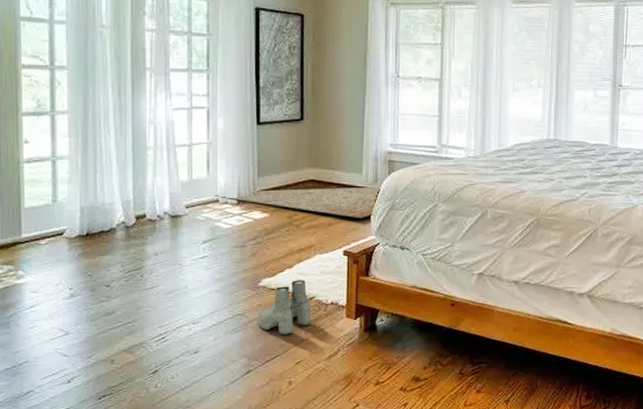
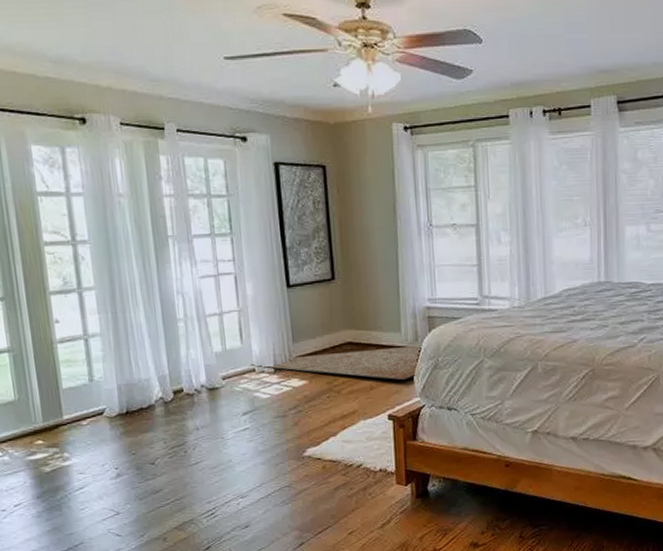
boots: present [257,280,312,335] -> none [305,447,360,505]

